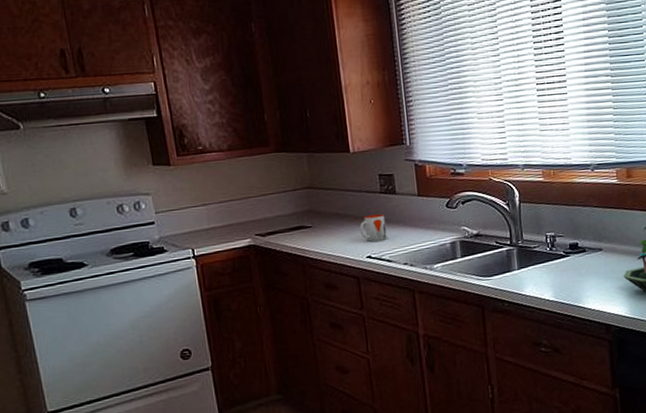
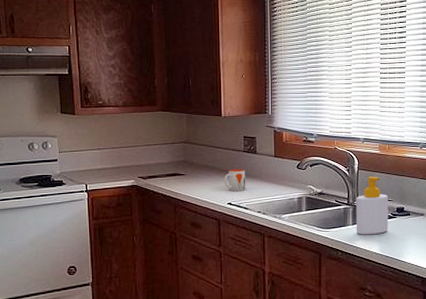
soap bottle: none [519,209,562,280] -> present [355,177,389,235]

